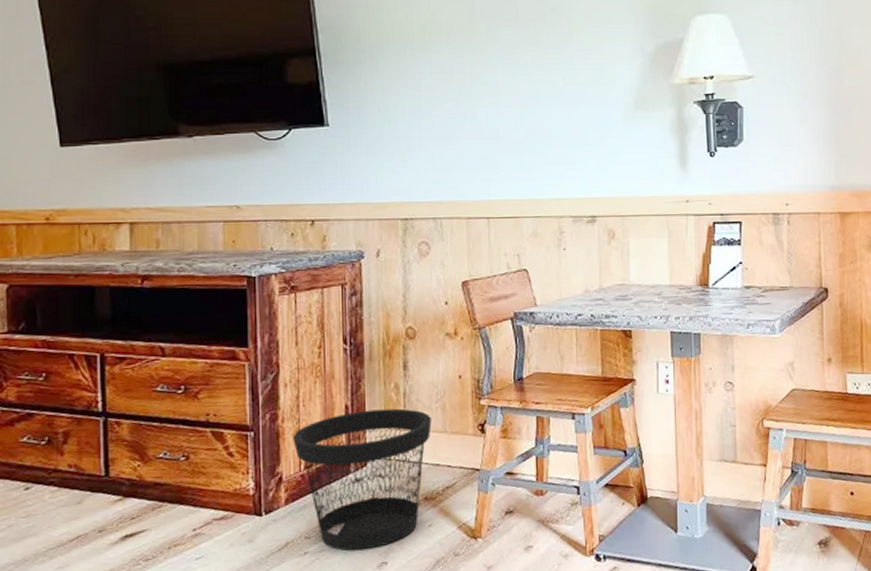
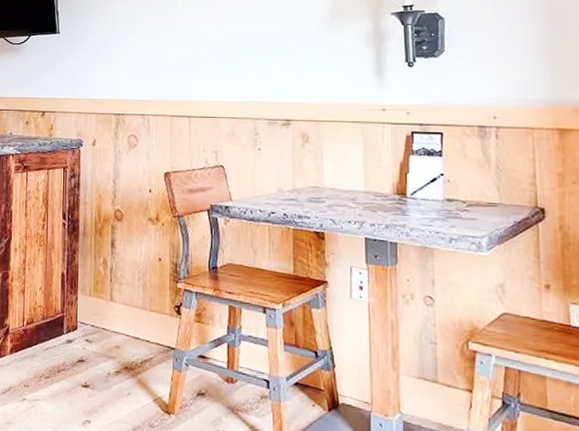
wastebasket: present [293,408,432,551] -> none [19,279,134,406]

